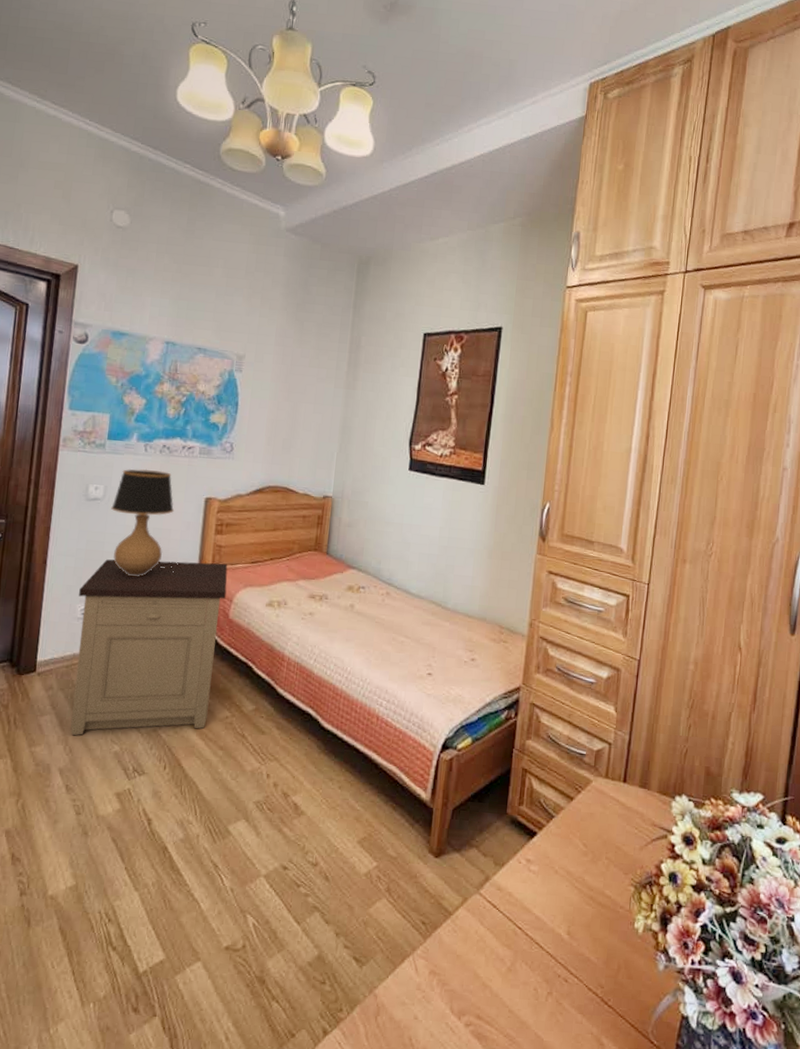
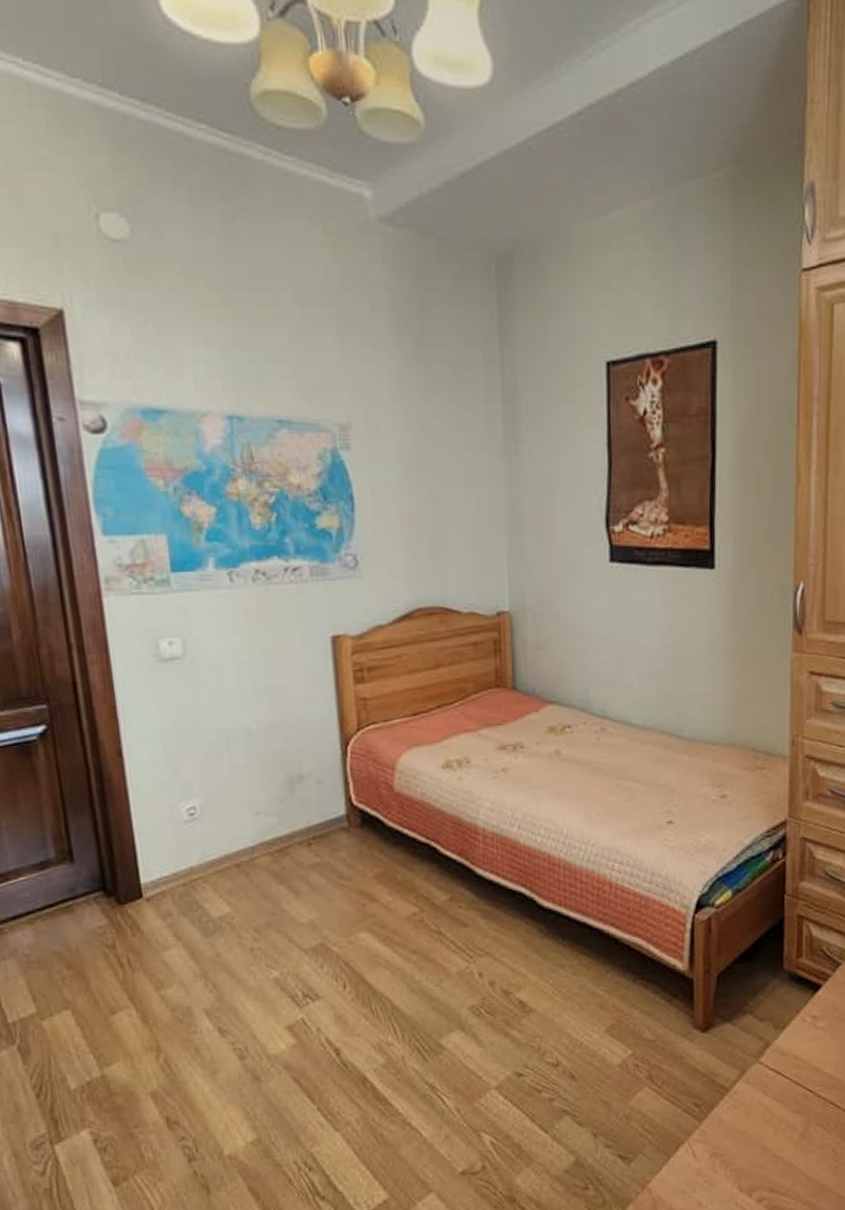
nightstand: present [70,559,228,736] -> none [178,721,389,968]
table lamp: present [111,468,177,577] -> none [198,606,309,757]

